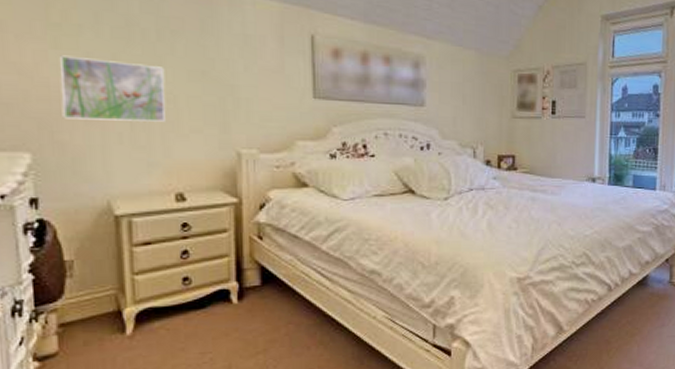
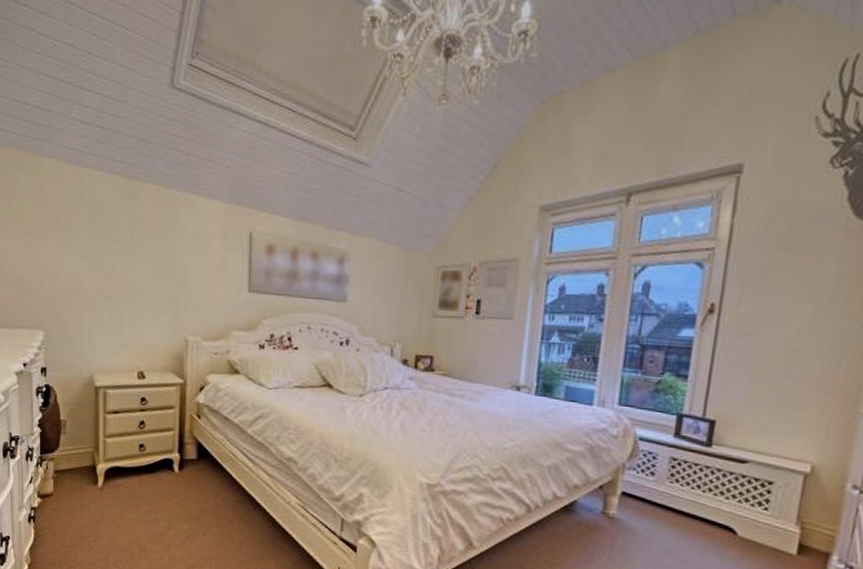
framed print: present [60,55,165,122] -> none [65,252,136,309]

